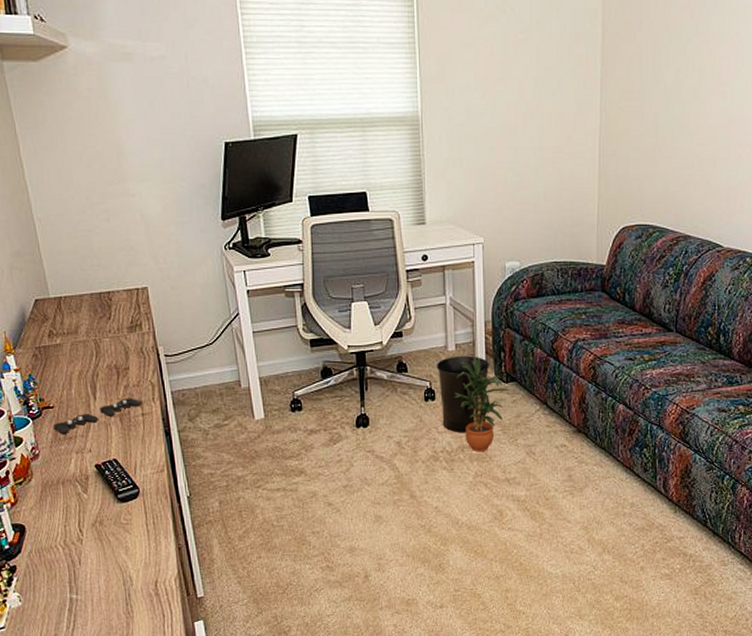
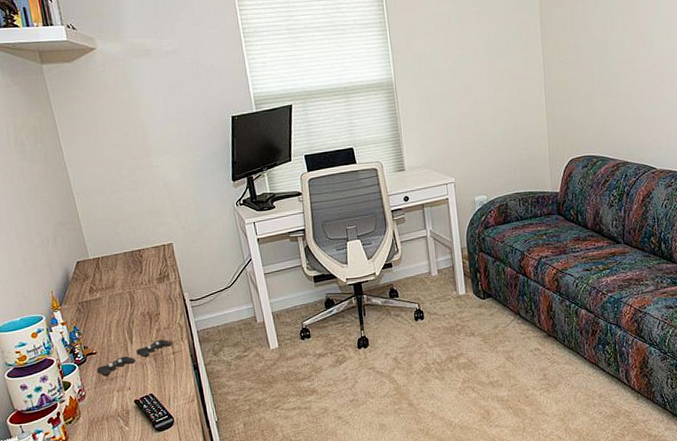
waste bin: present [436,355,490,432] -> none [422,278,469,346]
potted plant: present [454,357,509,452] -> none [440,279,487,361]

